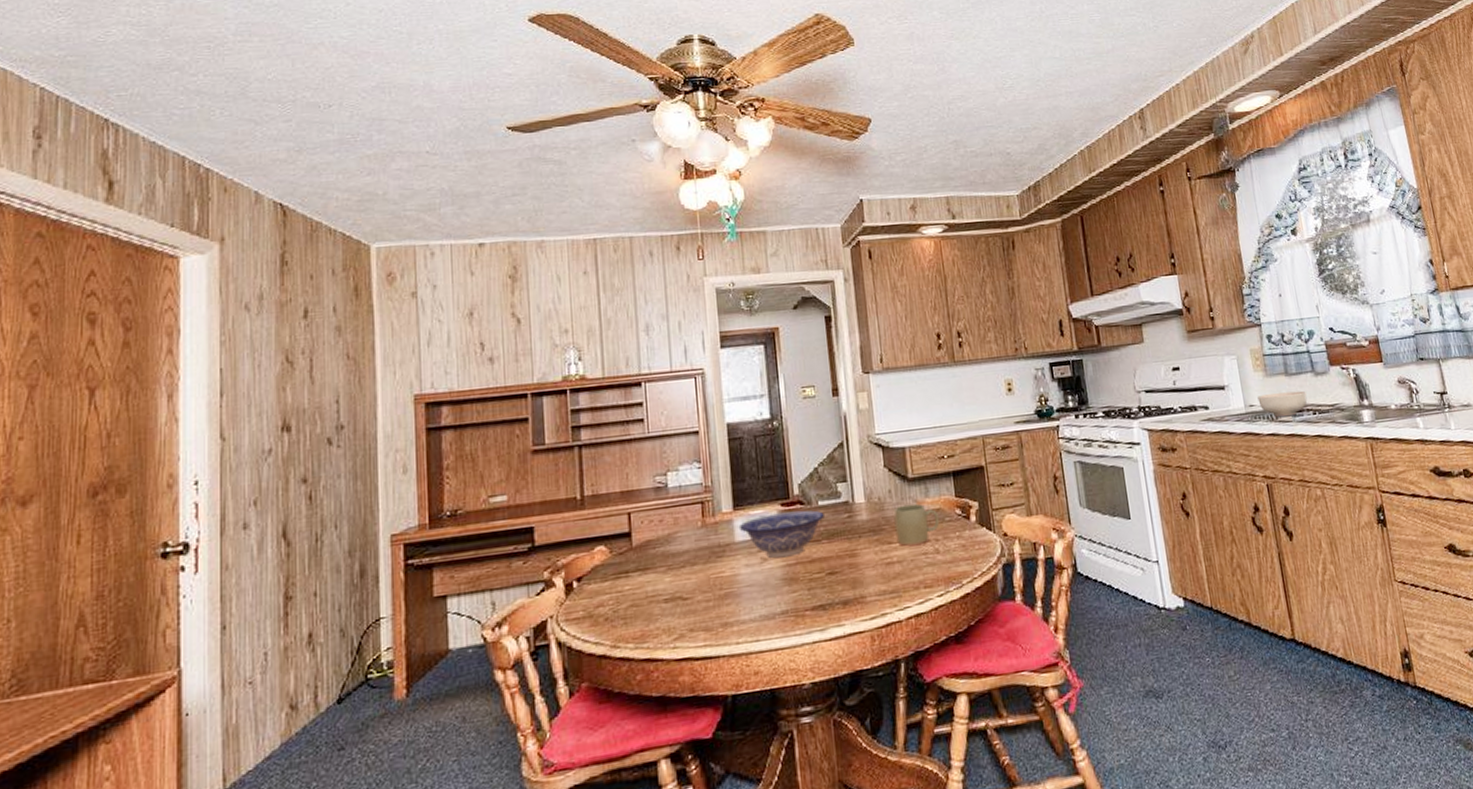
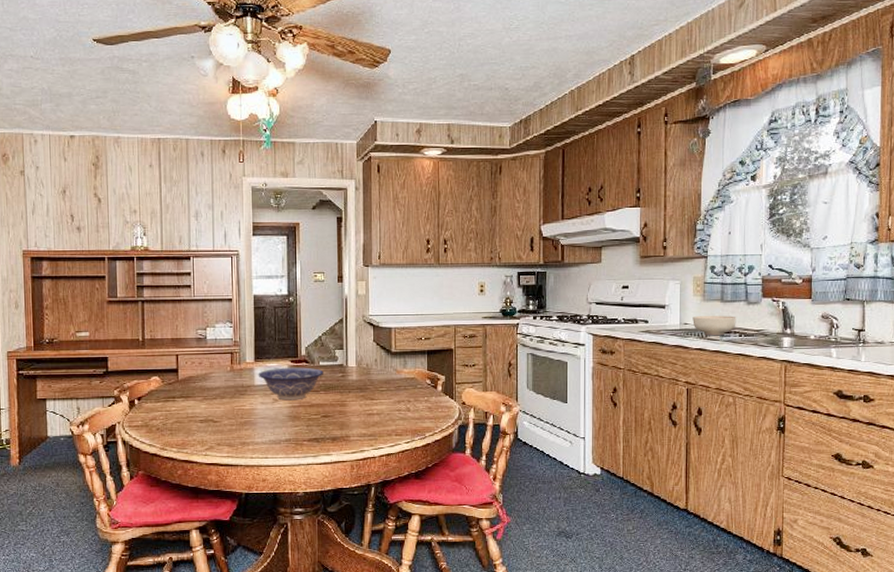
mug: present [894,503,940,547] -> none [377,372,413,404]

